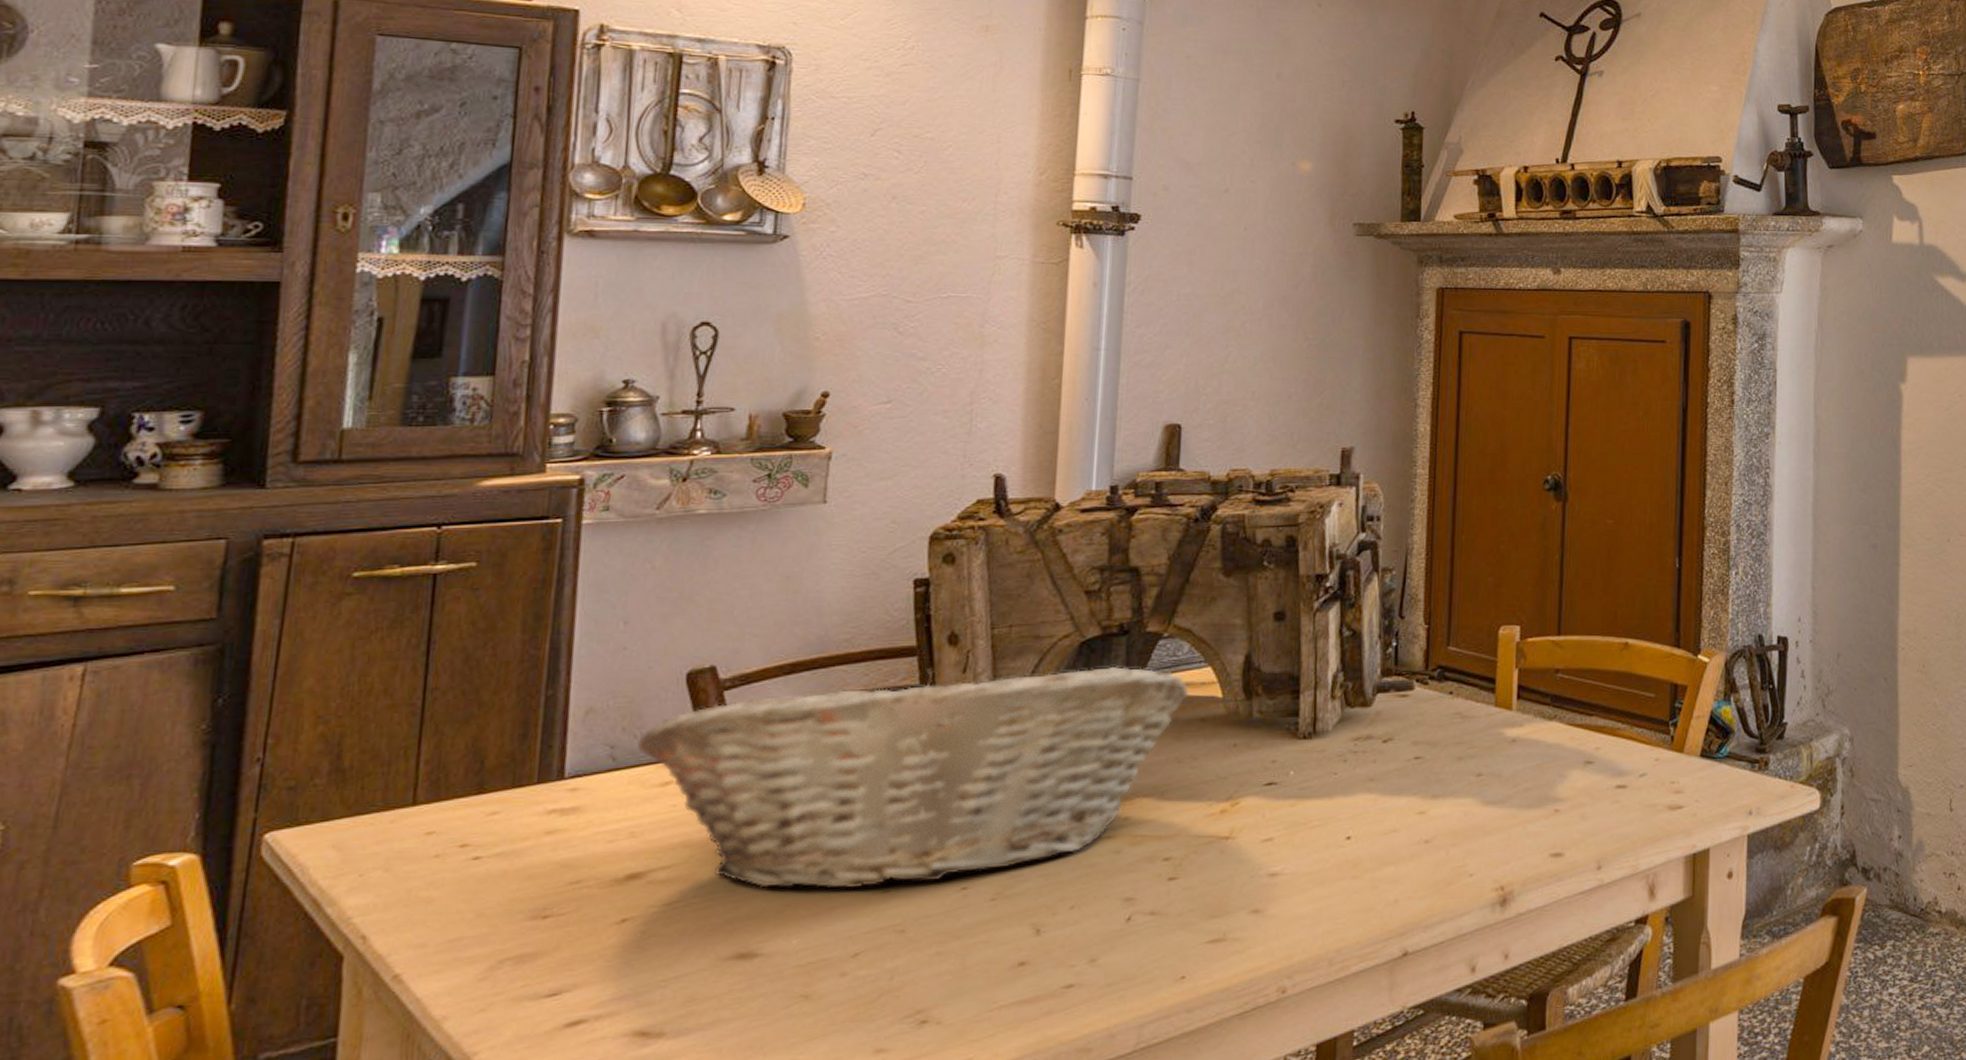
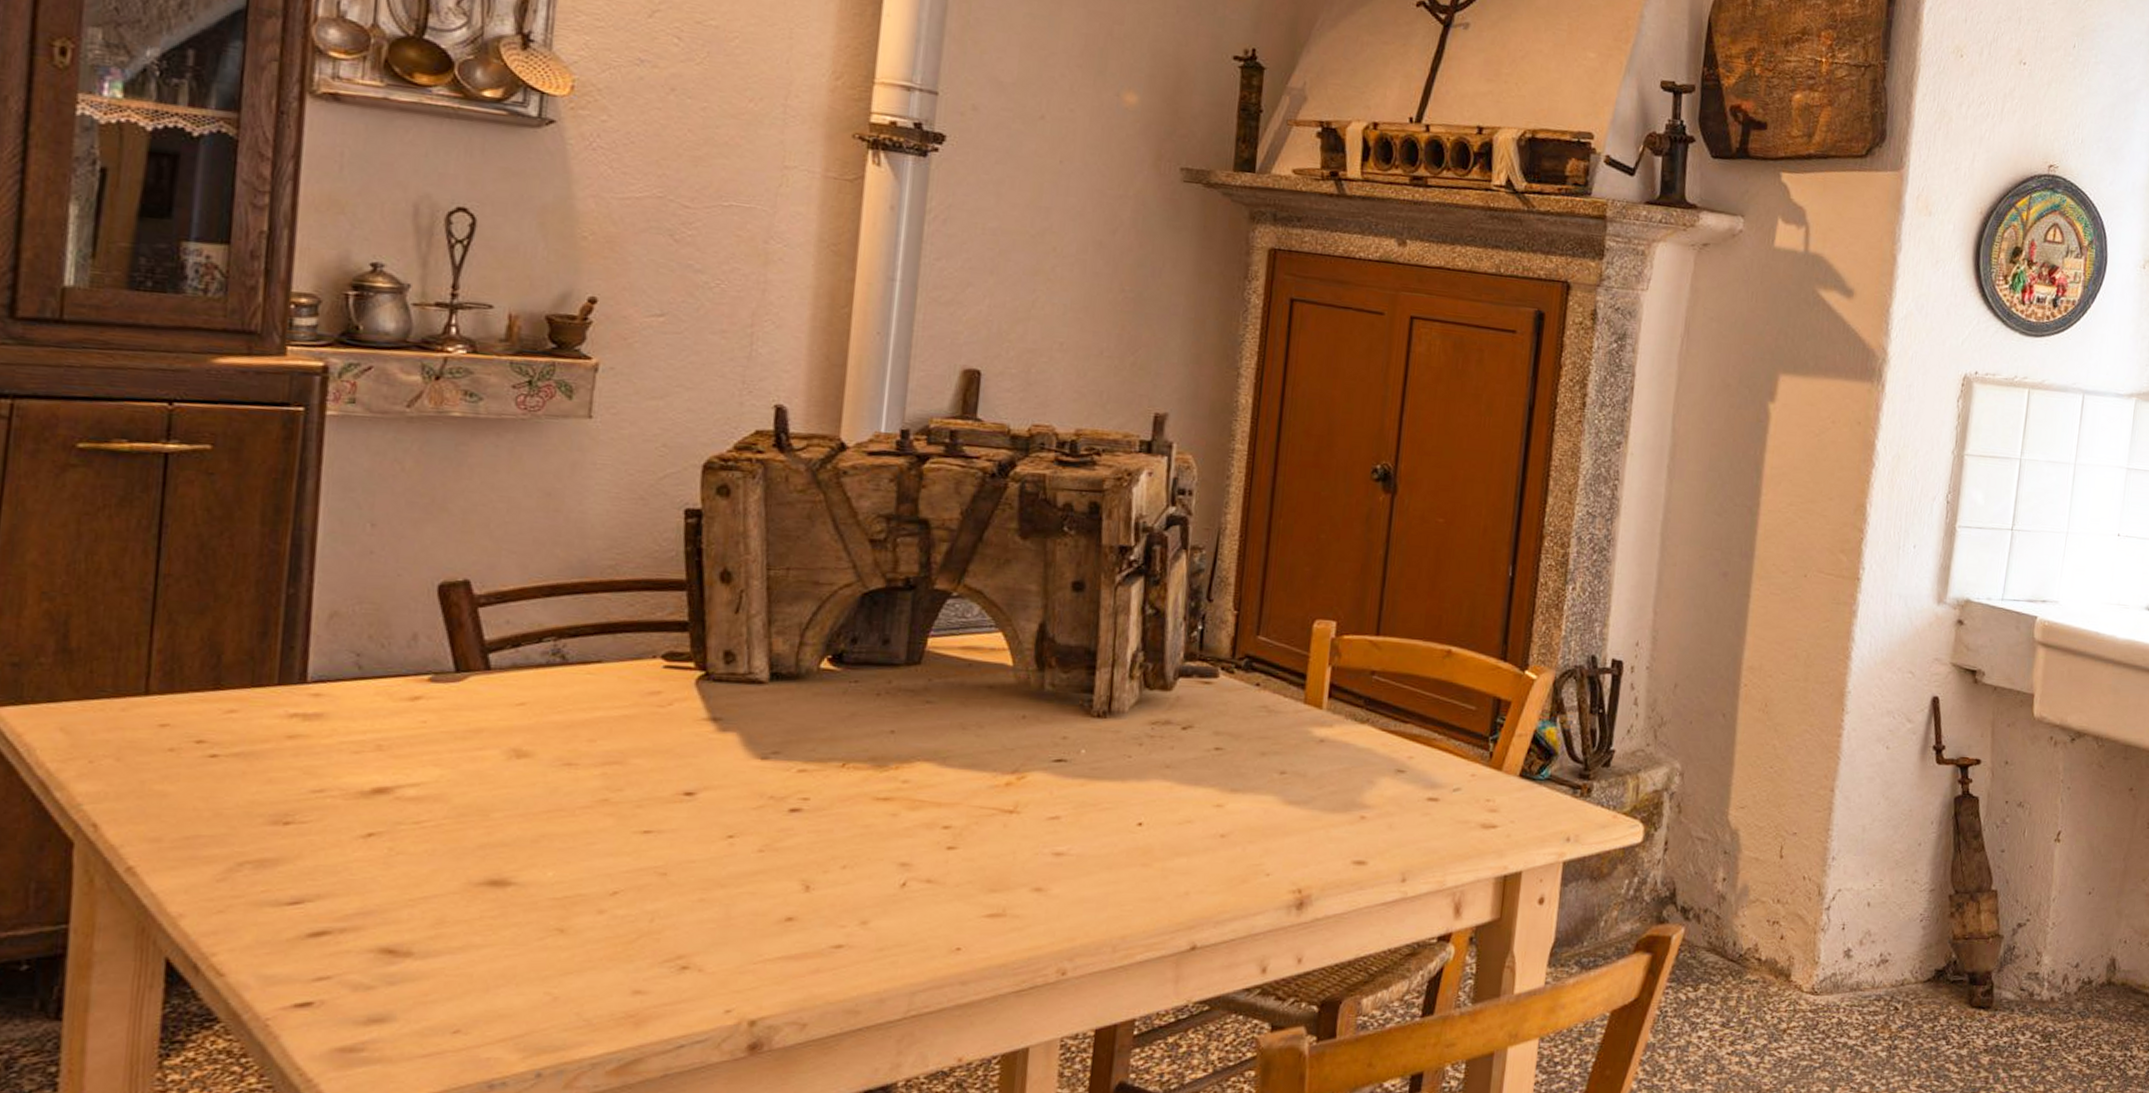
fruit basket: present [636,666,1190,889] -> none [384,605,978,827]

